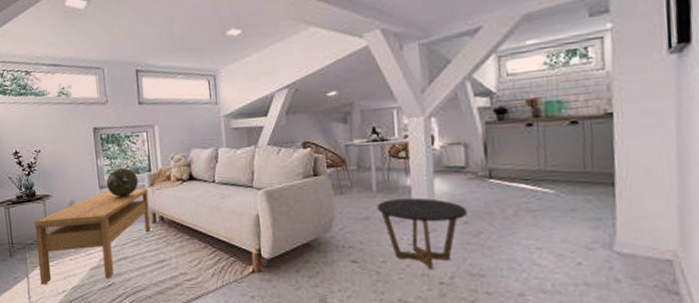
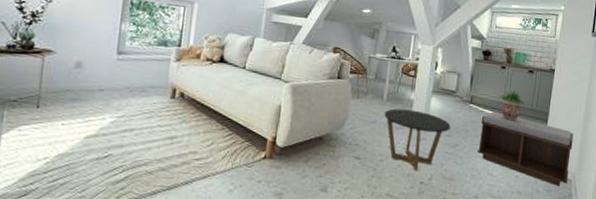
coffee table: present [34,188,151,285] -> none [15,57,173,149]
decorative sphere: present [106,167,139,197] -> none [126,36,165,67]
bench: none [509,184,667,271] -> present [478,111,574,186]
potted plant: none [530,151,574,191] -> present [499,90,526,120]

